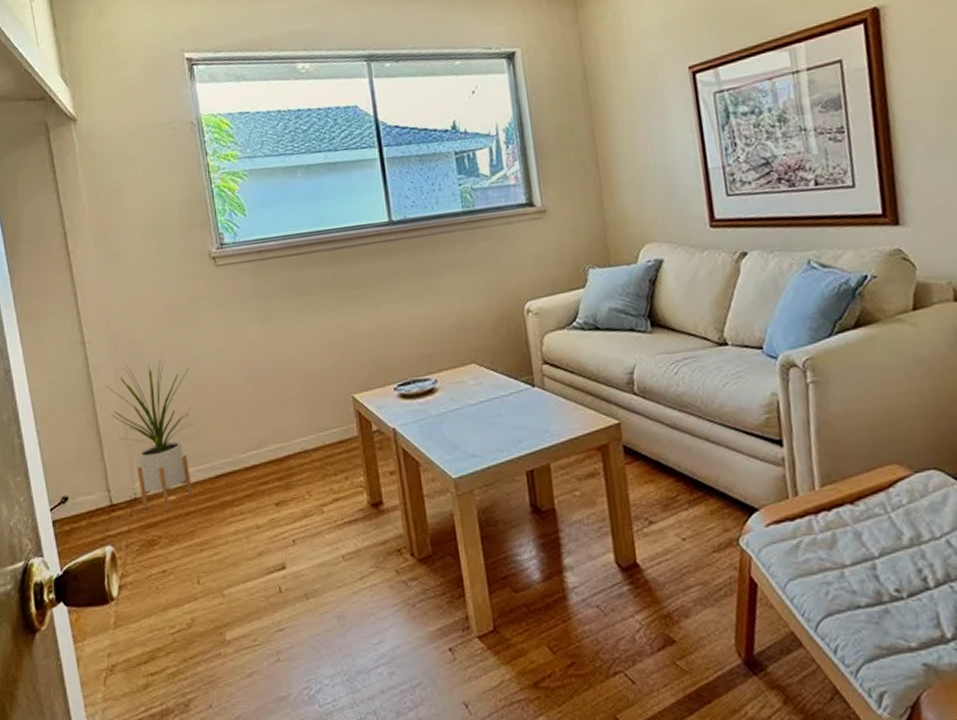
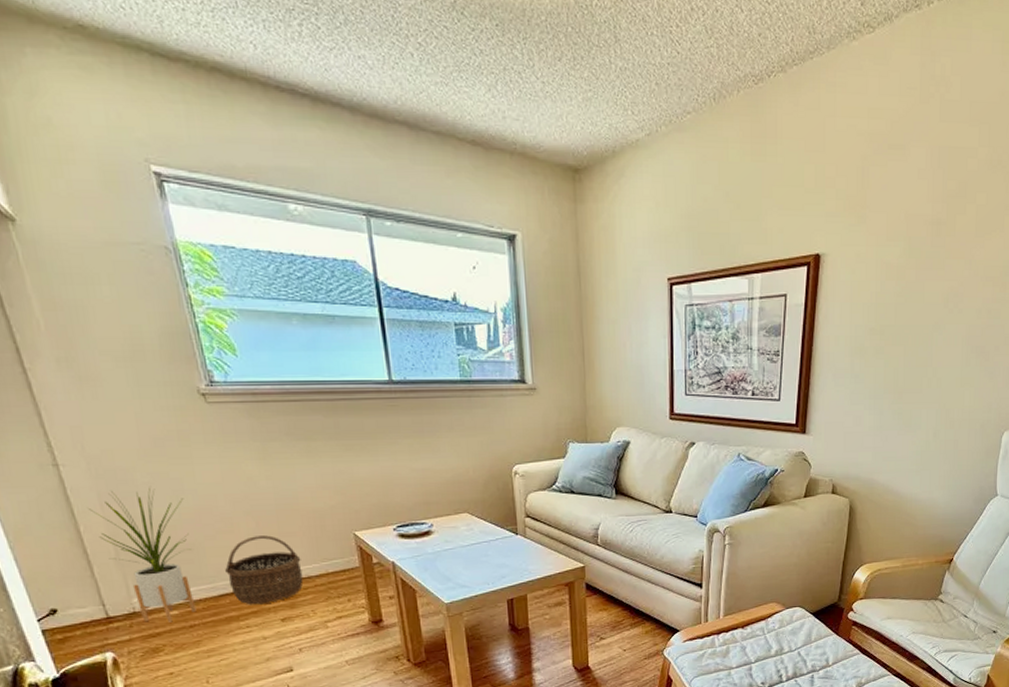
wicker basket: none [223,404,300,487] -> present [225,535,303,605]

